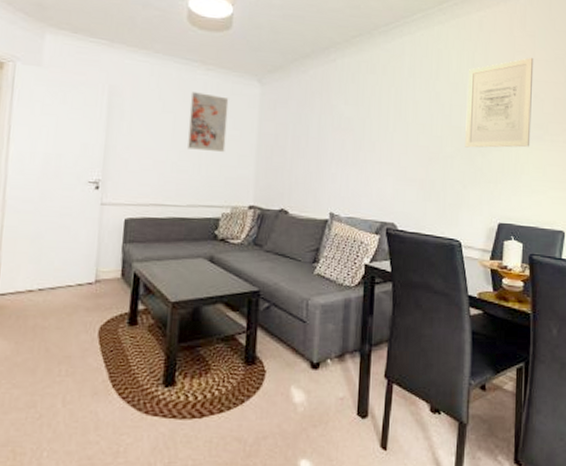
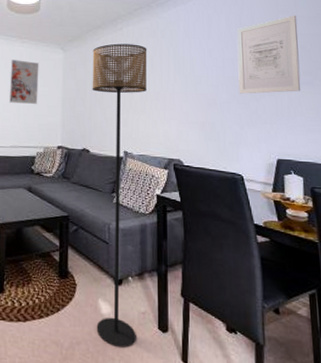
floor lamp: none [287,78,365,438] -> present [92,43,147,348]

